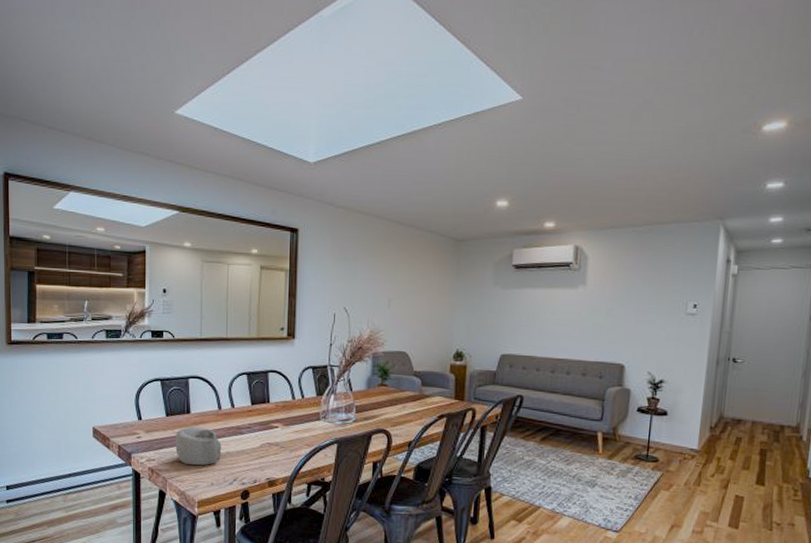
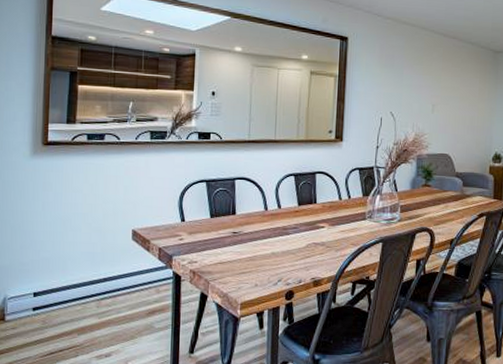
decorative bowl: present [175,427,222,466] -> none [219,228,267,267]

